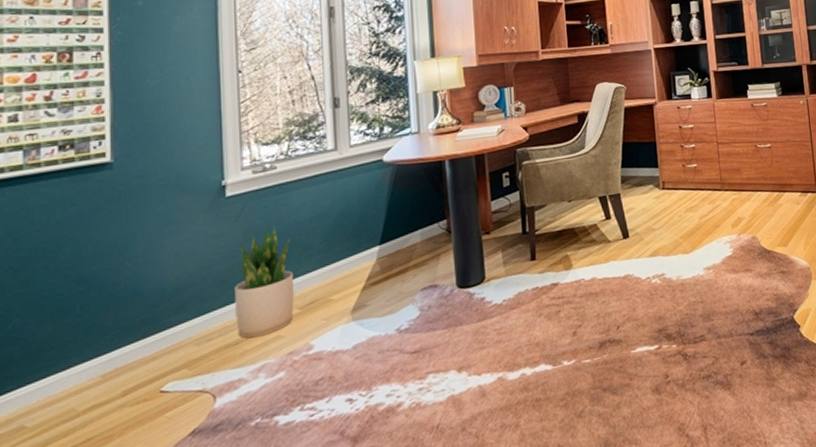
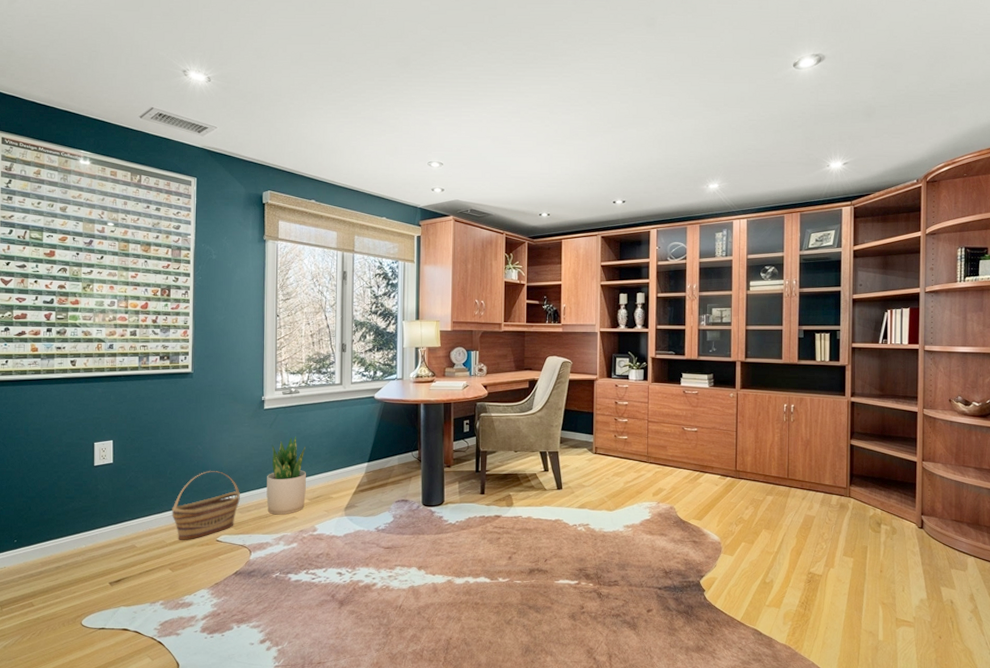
basket: none [85,292,195,403] -> present [172,471,240,540]

